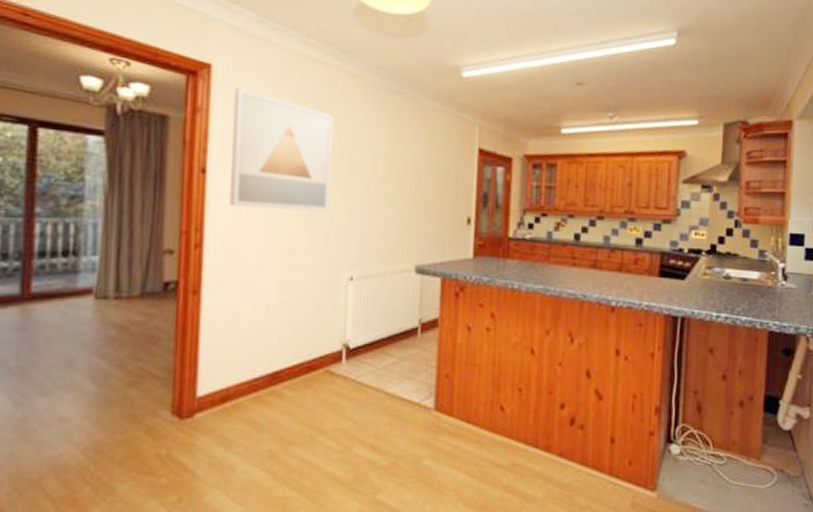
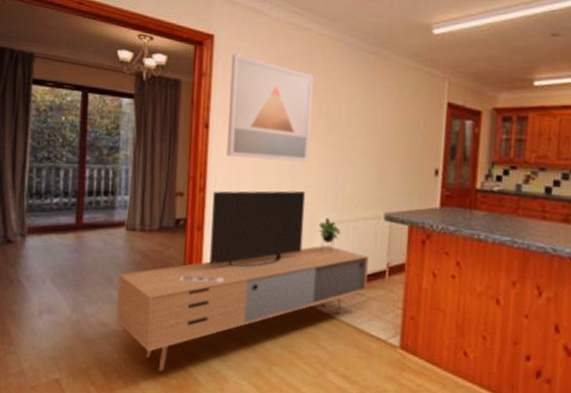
media console: none [82,244,399,470] -> present [117,190,369,372]

